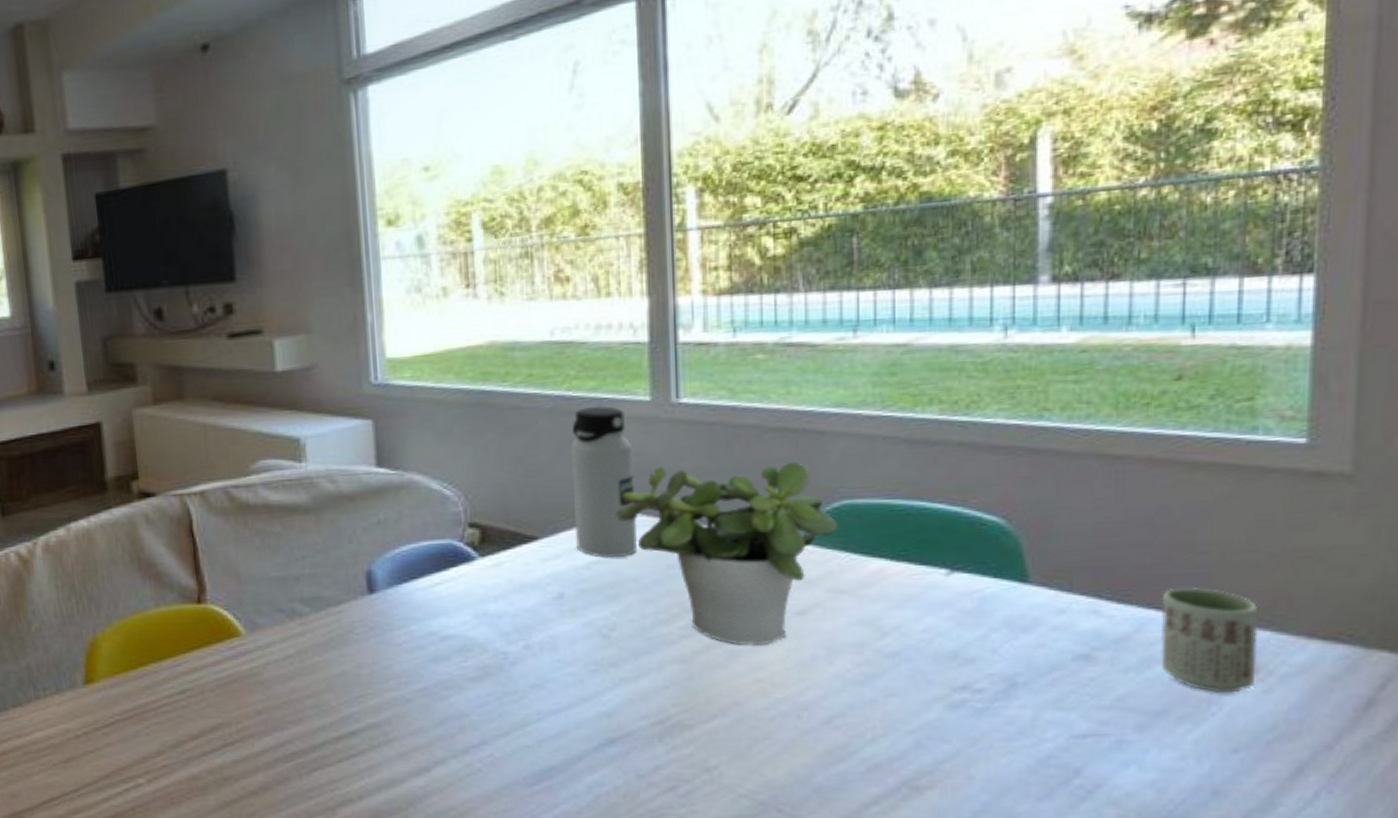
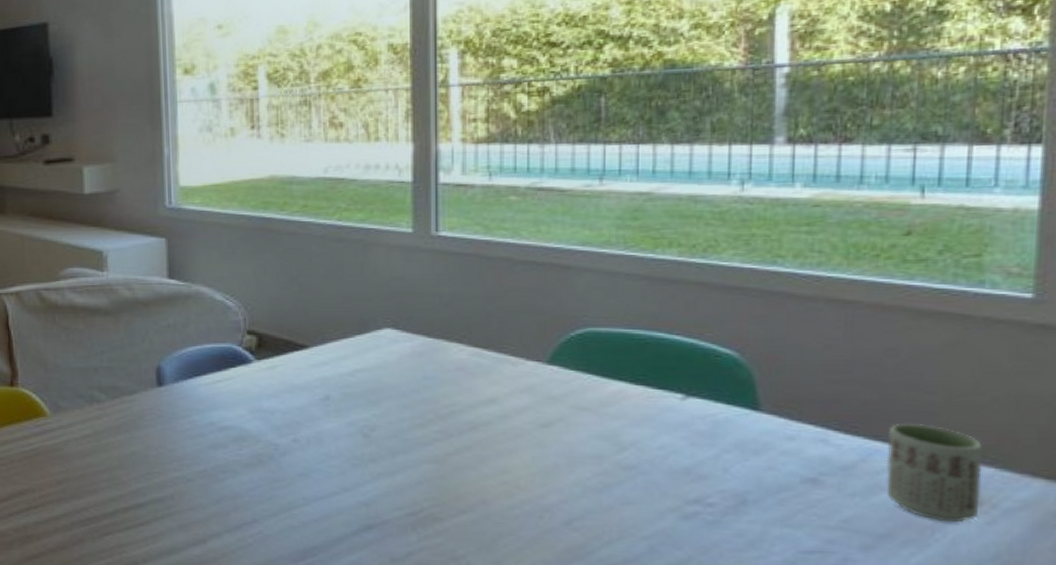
water bottle: present [570,405,638,559] -> none [339,235,398,368]
potted plant: present [615,461,839,645] -> none [378,290,582,451]

